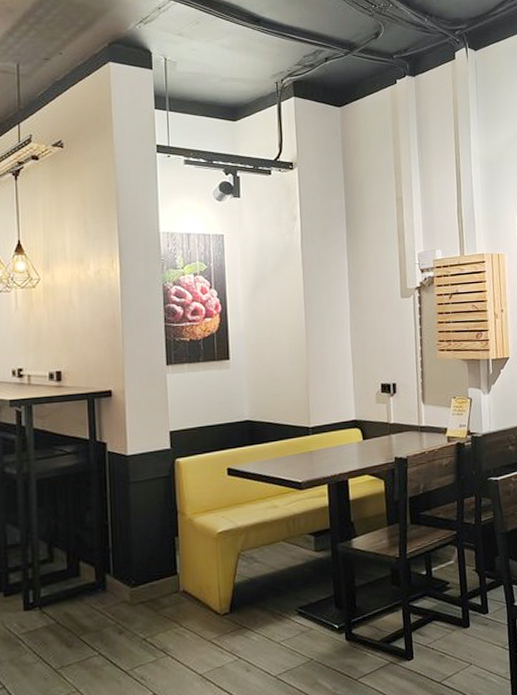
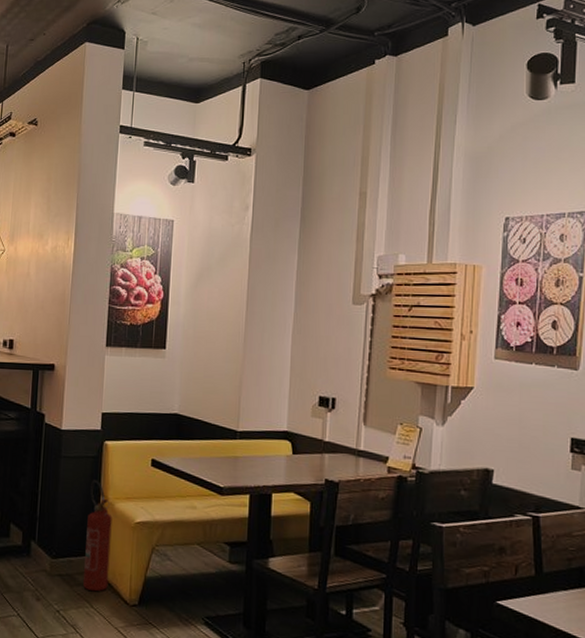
fire extinguisher: none [166,499,196,611] -> present [83,480,112,592]

